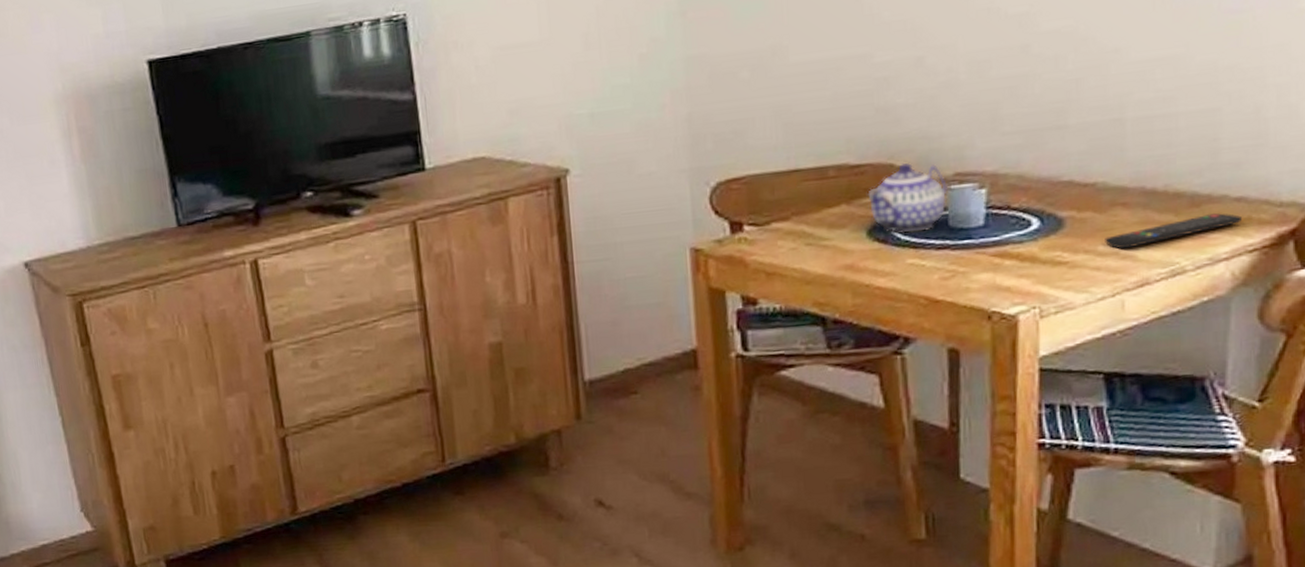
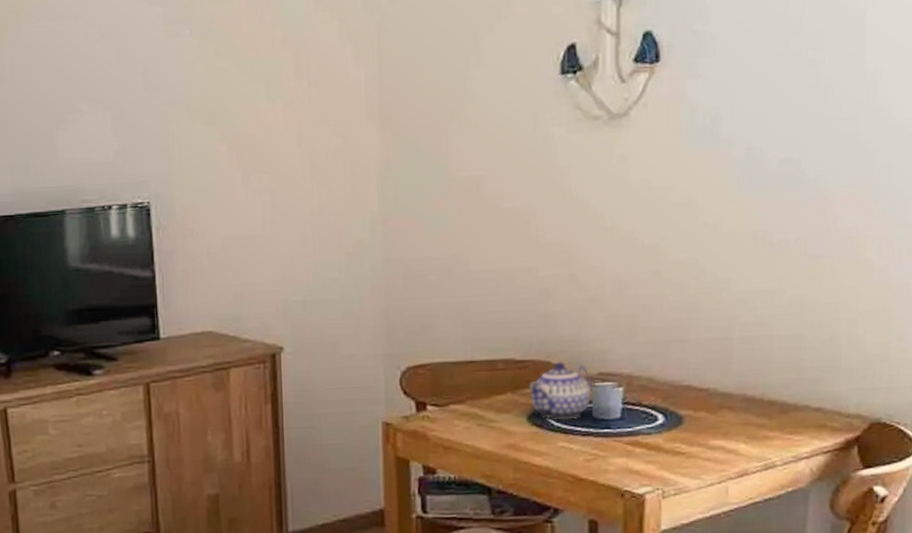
remote control: present [1105,213,1242,249] -> none [714,420,819,445]

